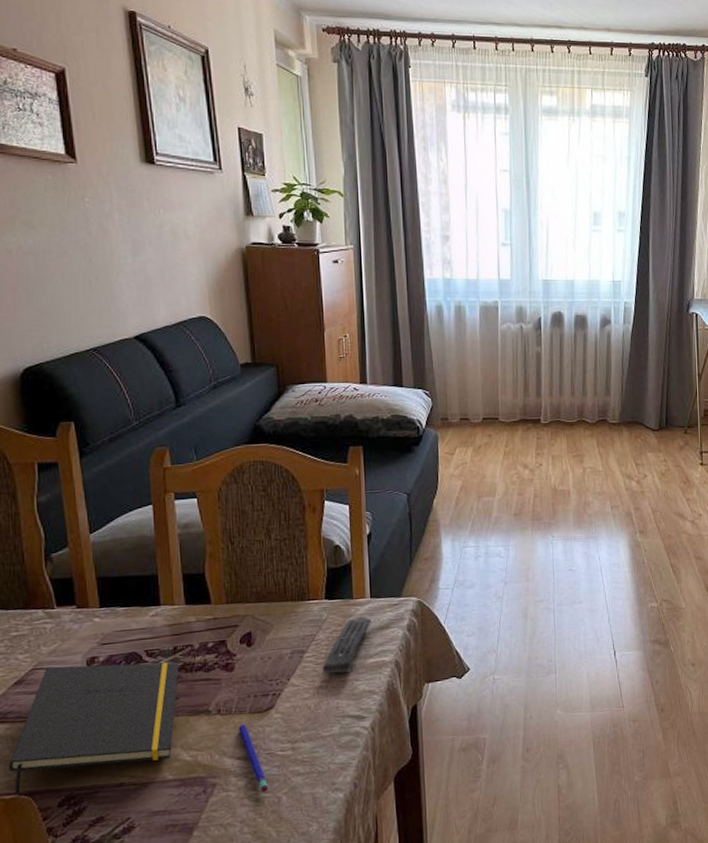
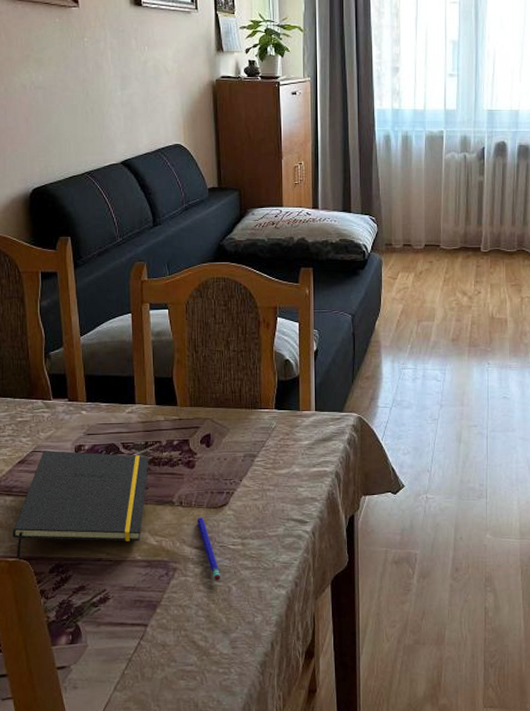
remote control: present [322,616,371,674] -> none [271,427,315,479]

